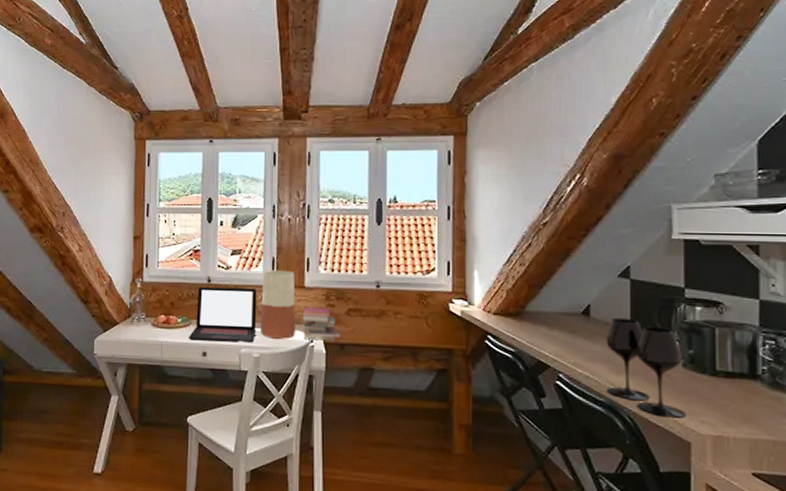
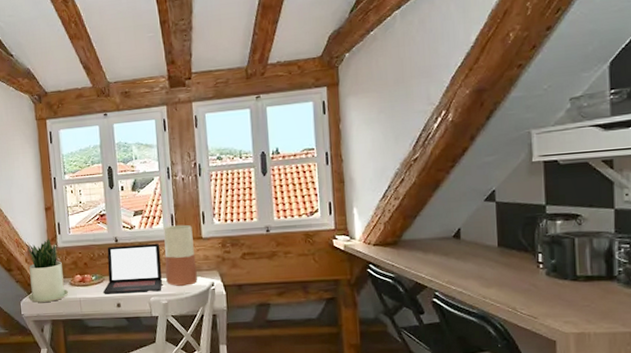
planter: none [103,270,150,343] -> present [26,237,69,303]
books: present [302,306,341,341] -> none [202,254,239,284]
wine glass: present [605,317,685,418] -> none [475,237,550,321]

